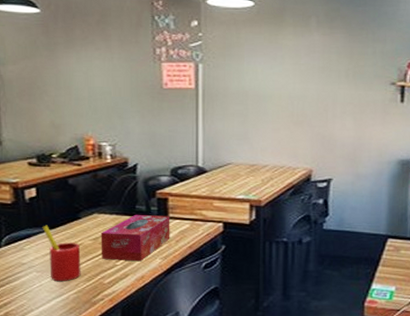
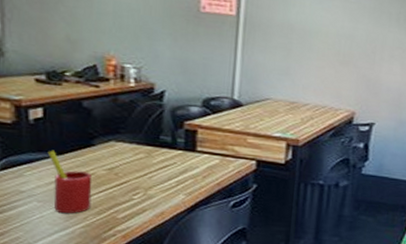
tissue box: present [100,214,170,262] -> none [116,145,198,197]

